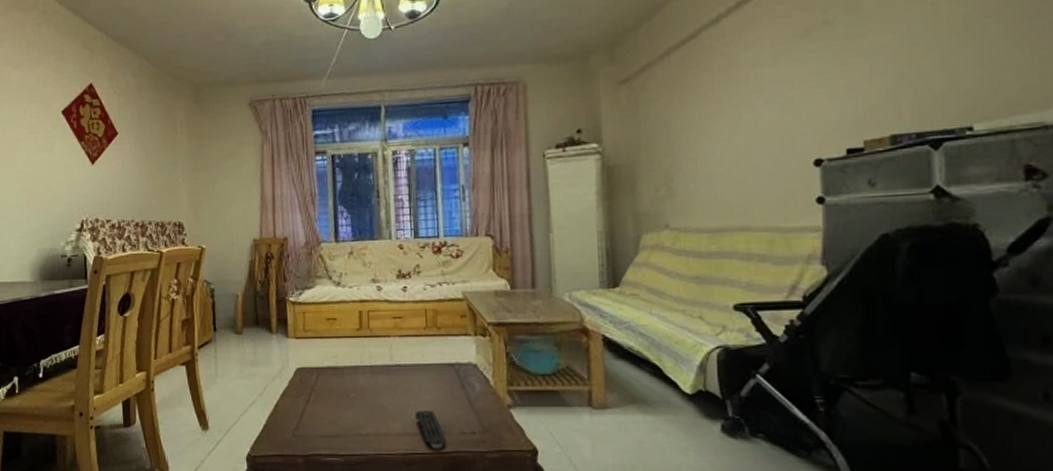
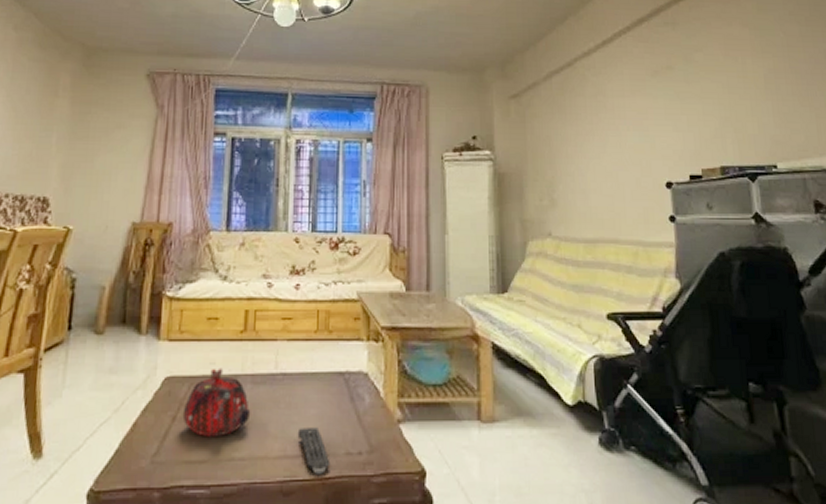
teapot: none [314,360,372,417] -> present [182,368,251,438]

